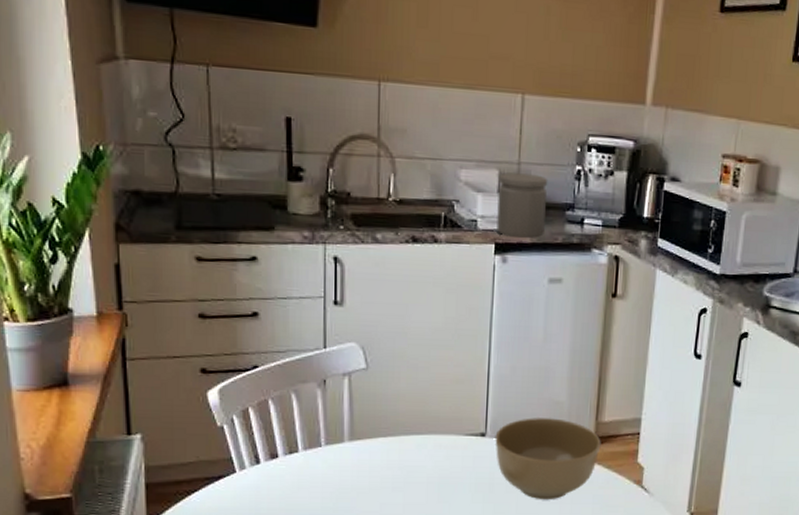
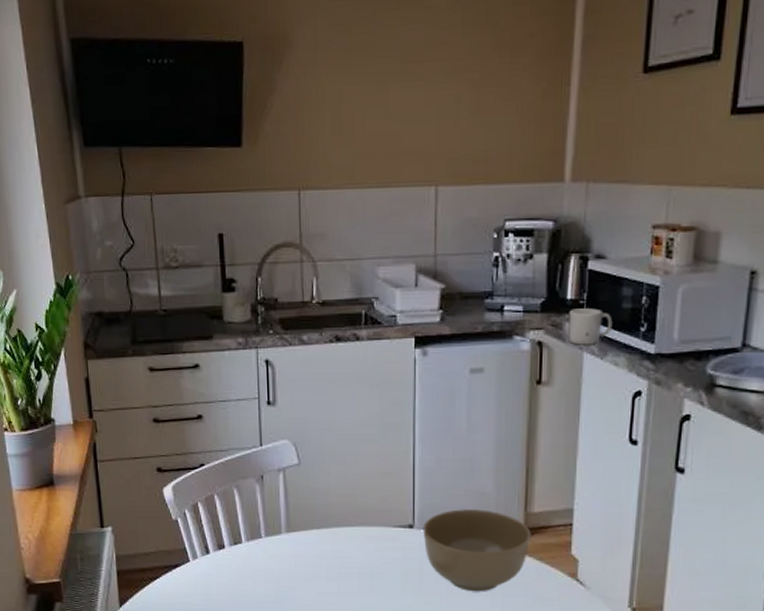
jar: present [496,172,548,239] -> none [416,265,465,331]
mug: none [643,227,684,263] -> present [568,308,613,345]

